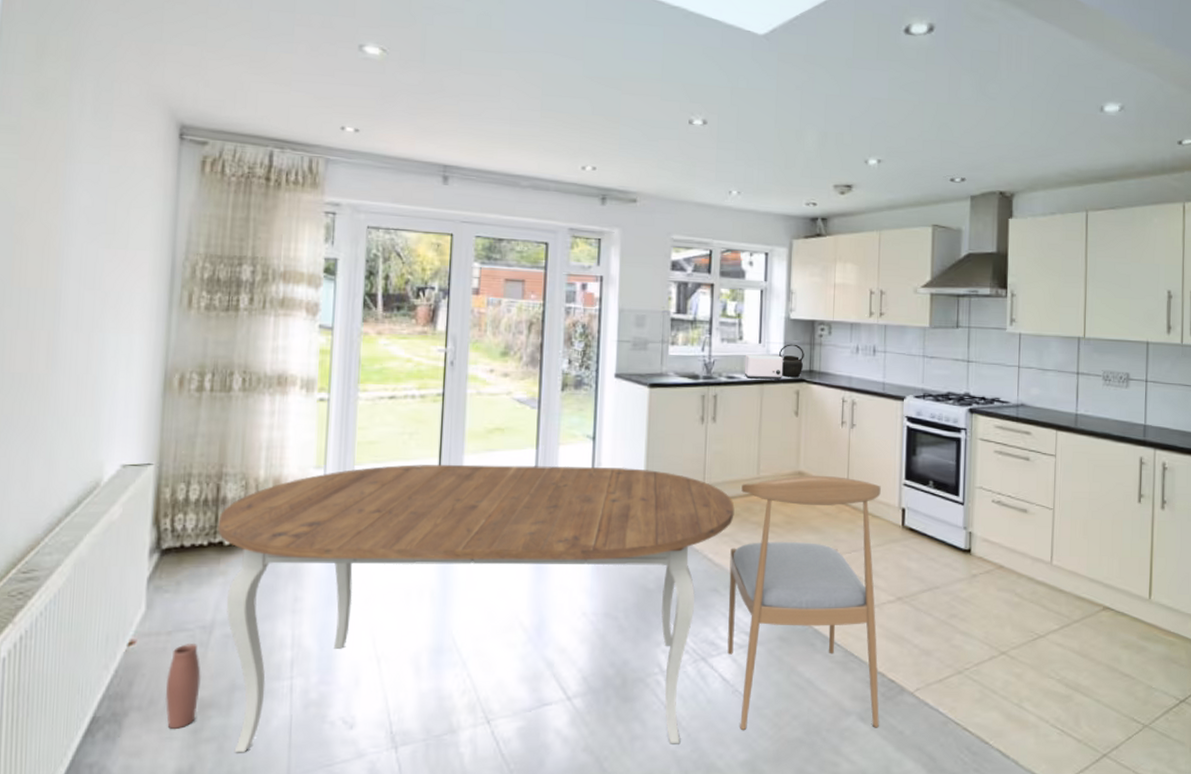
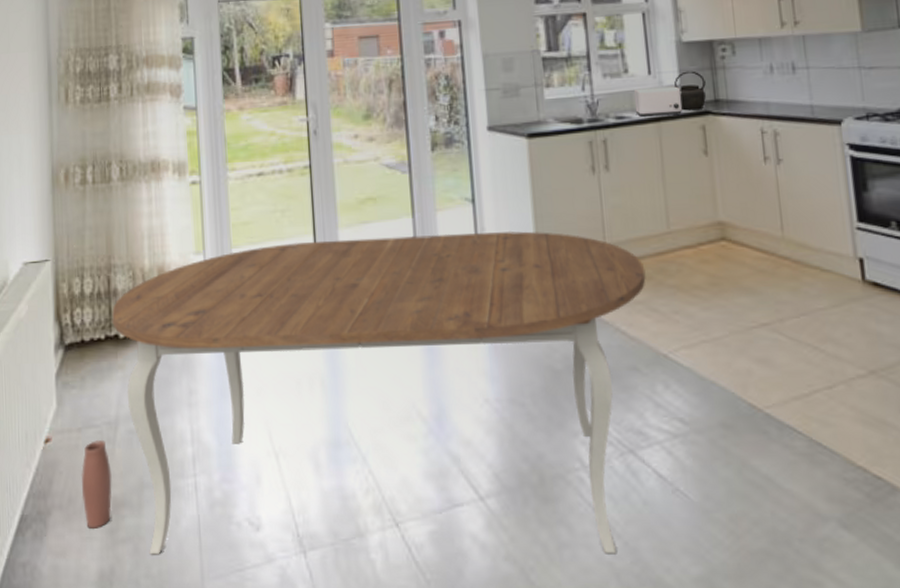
dining chair: present [727,475,881,730] -> none [647,223,869,538]

